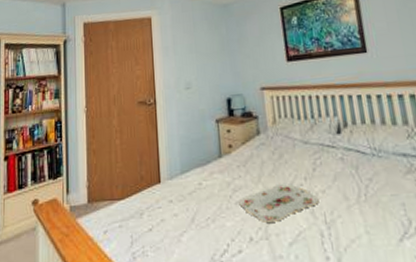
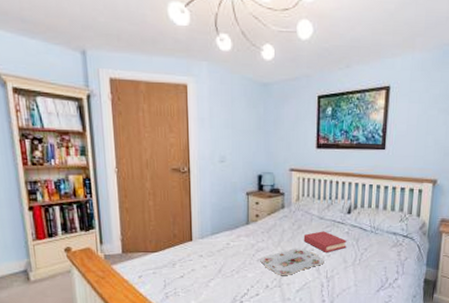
hardback book: none [287,159,344,189] -> present [303,231,347,253]

